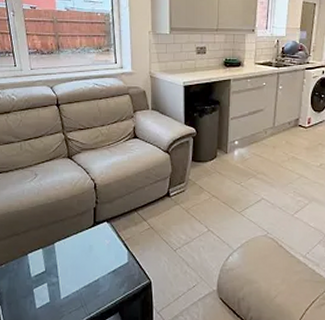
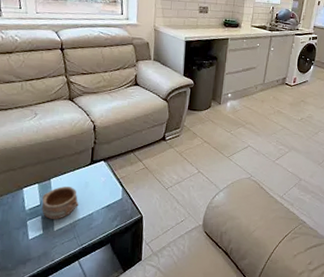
pottery: none [46,251,84,286] -> present [42,186,79,219]

